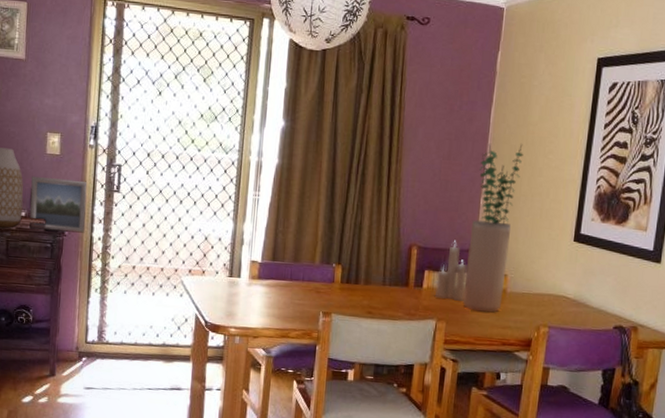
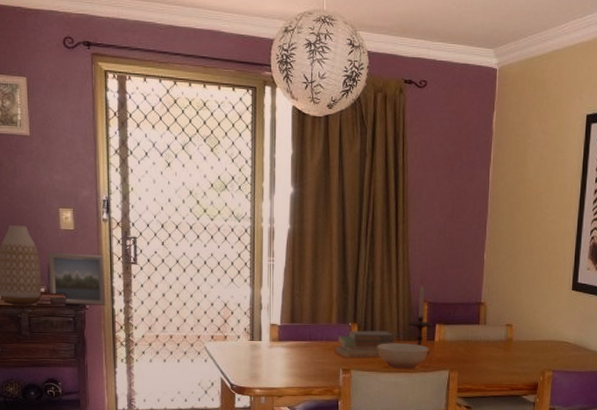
books: none [316,272,380,303] -> present [335,330,395,359]
bowl: none [360,287,417,317] -> present [377,343,429,369]
candlestick: none [395,221,421,302] -> present [408,279,433,355]
candle: present [434,240,467,302] -> none [446,294,475,353]
vase: present [463,143,524,313] -> none [473,200,522,361]

